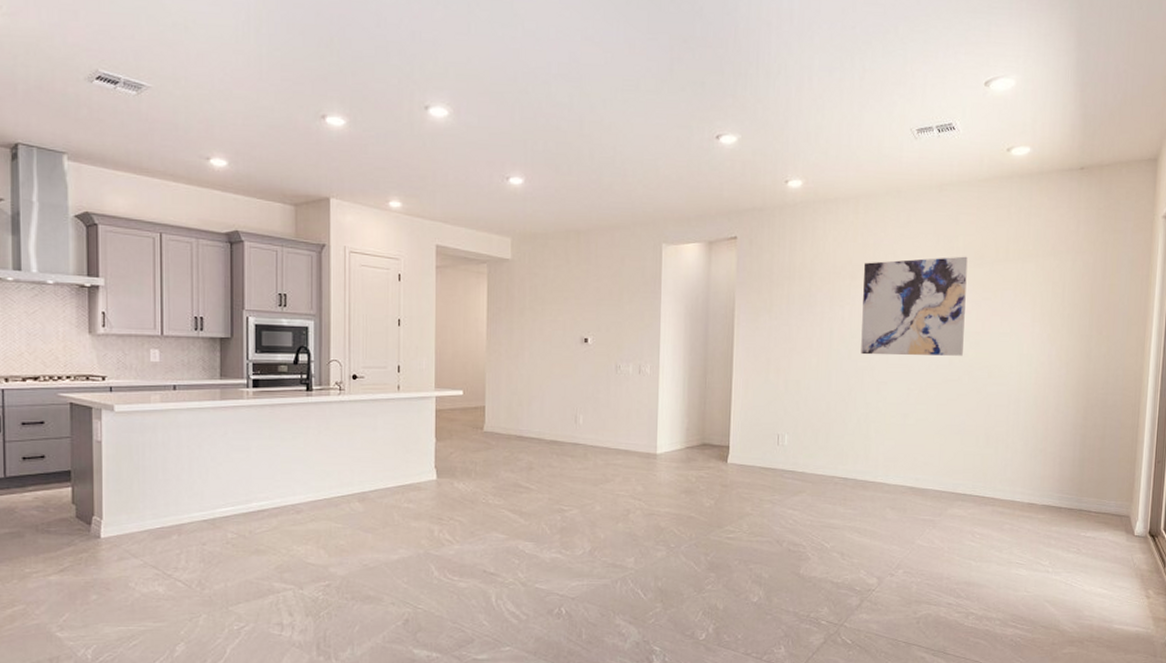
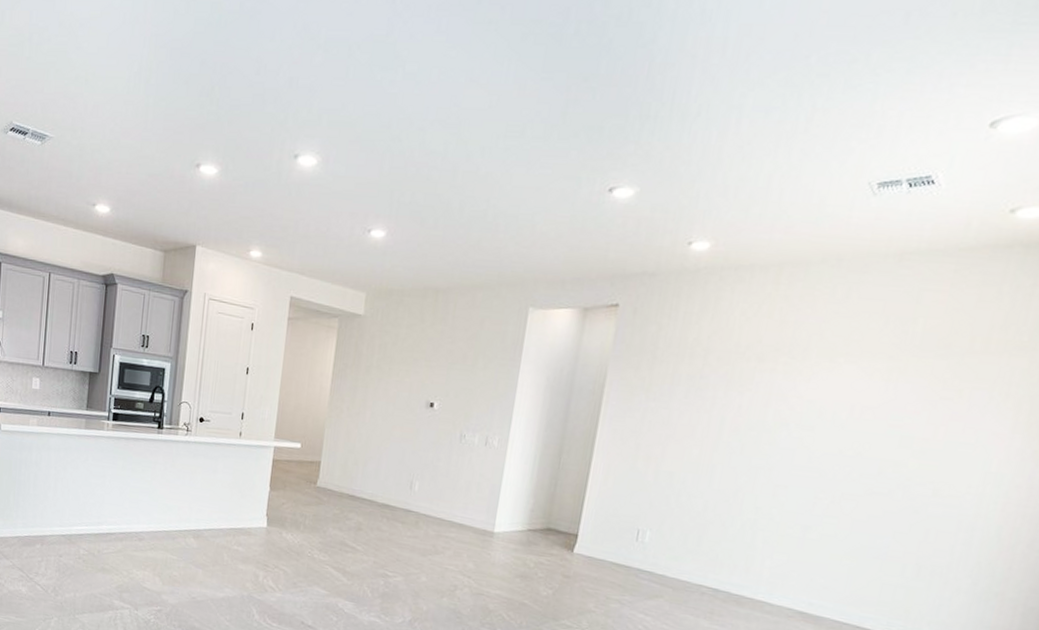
wall art: present [861,256,968,356] -> none [758,343,927,466]

